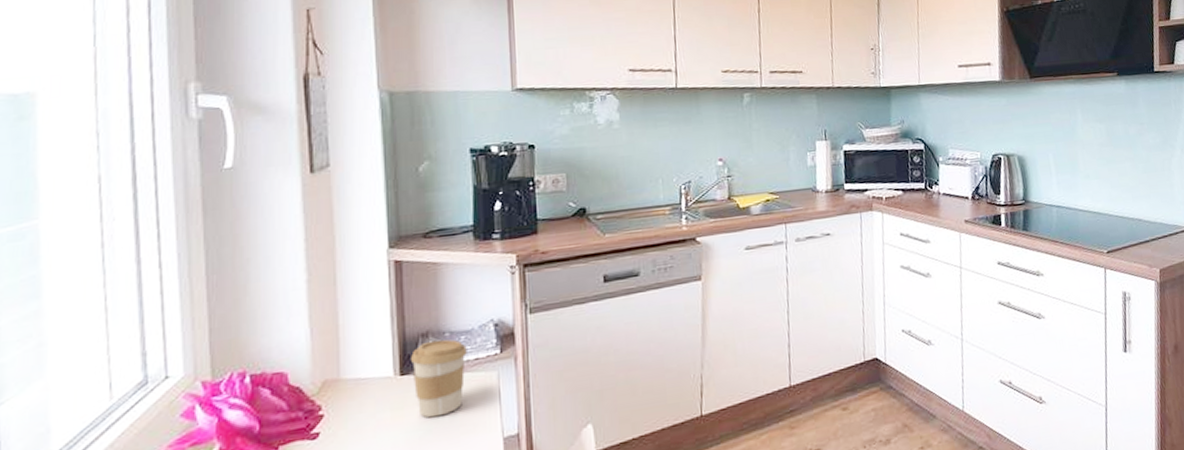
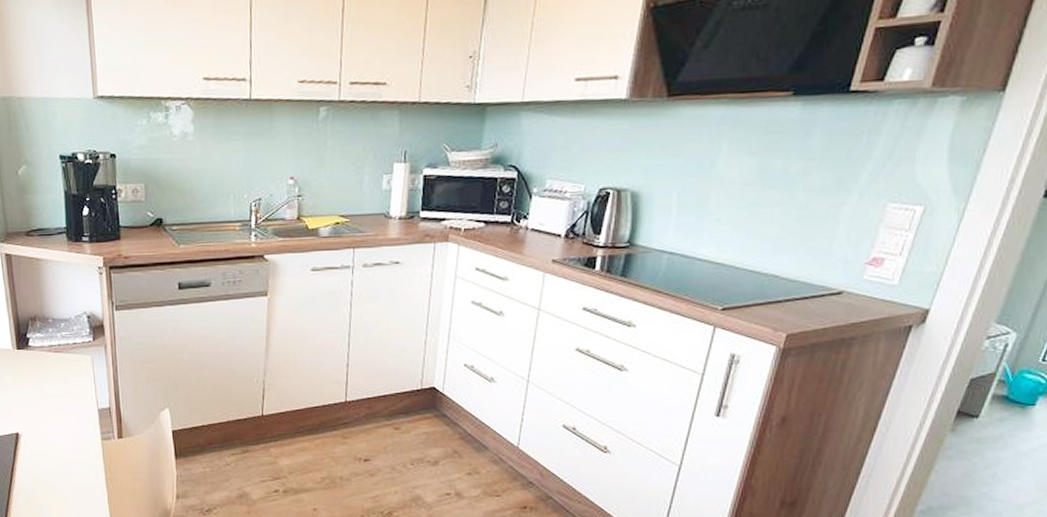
coffee cup: present [411,339,467,418] -> none [24,324,67,386]

